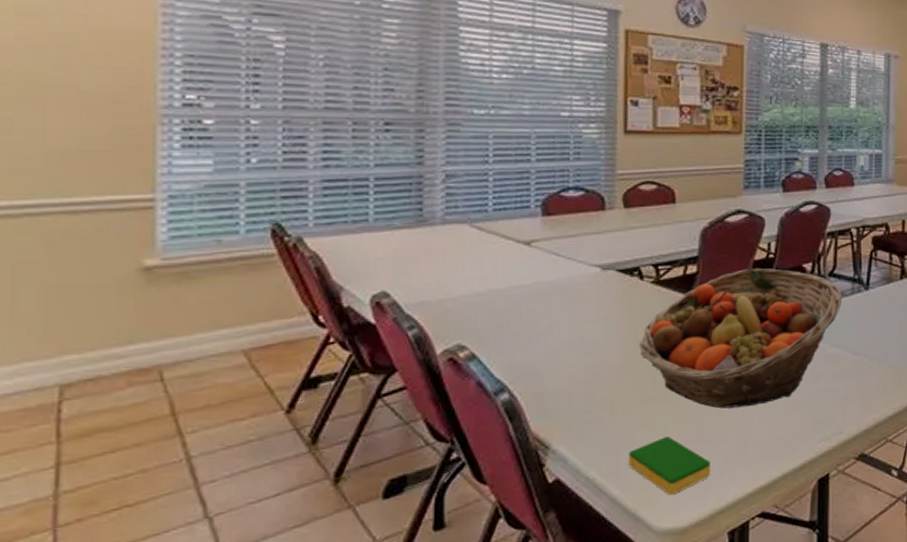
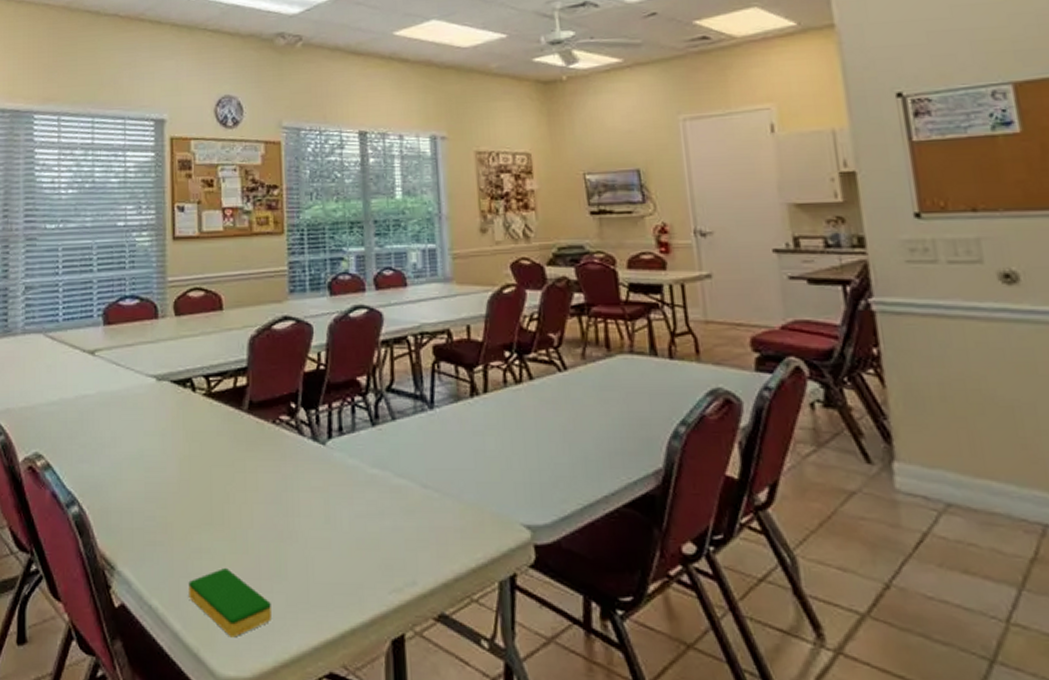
fruit basket: present [639,267,842,409] -> none [194,380,404,542]

